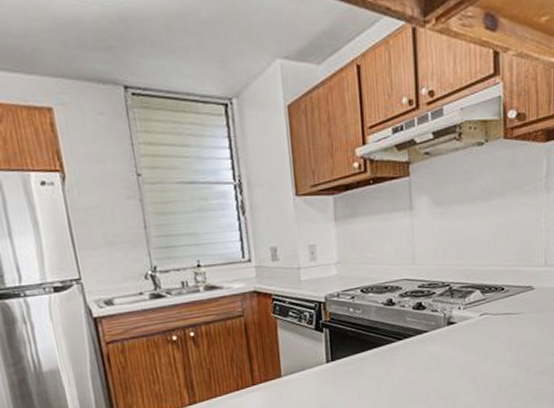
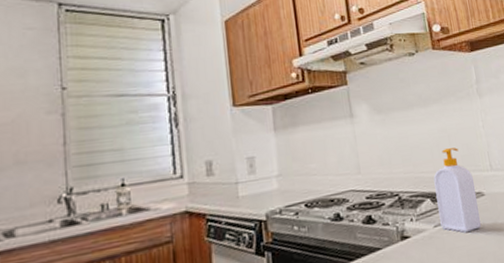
soap bottle: none [486,243,527,322] -> present [433,147,482,233]

